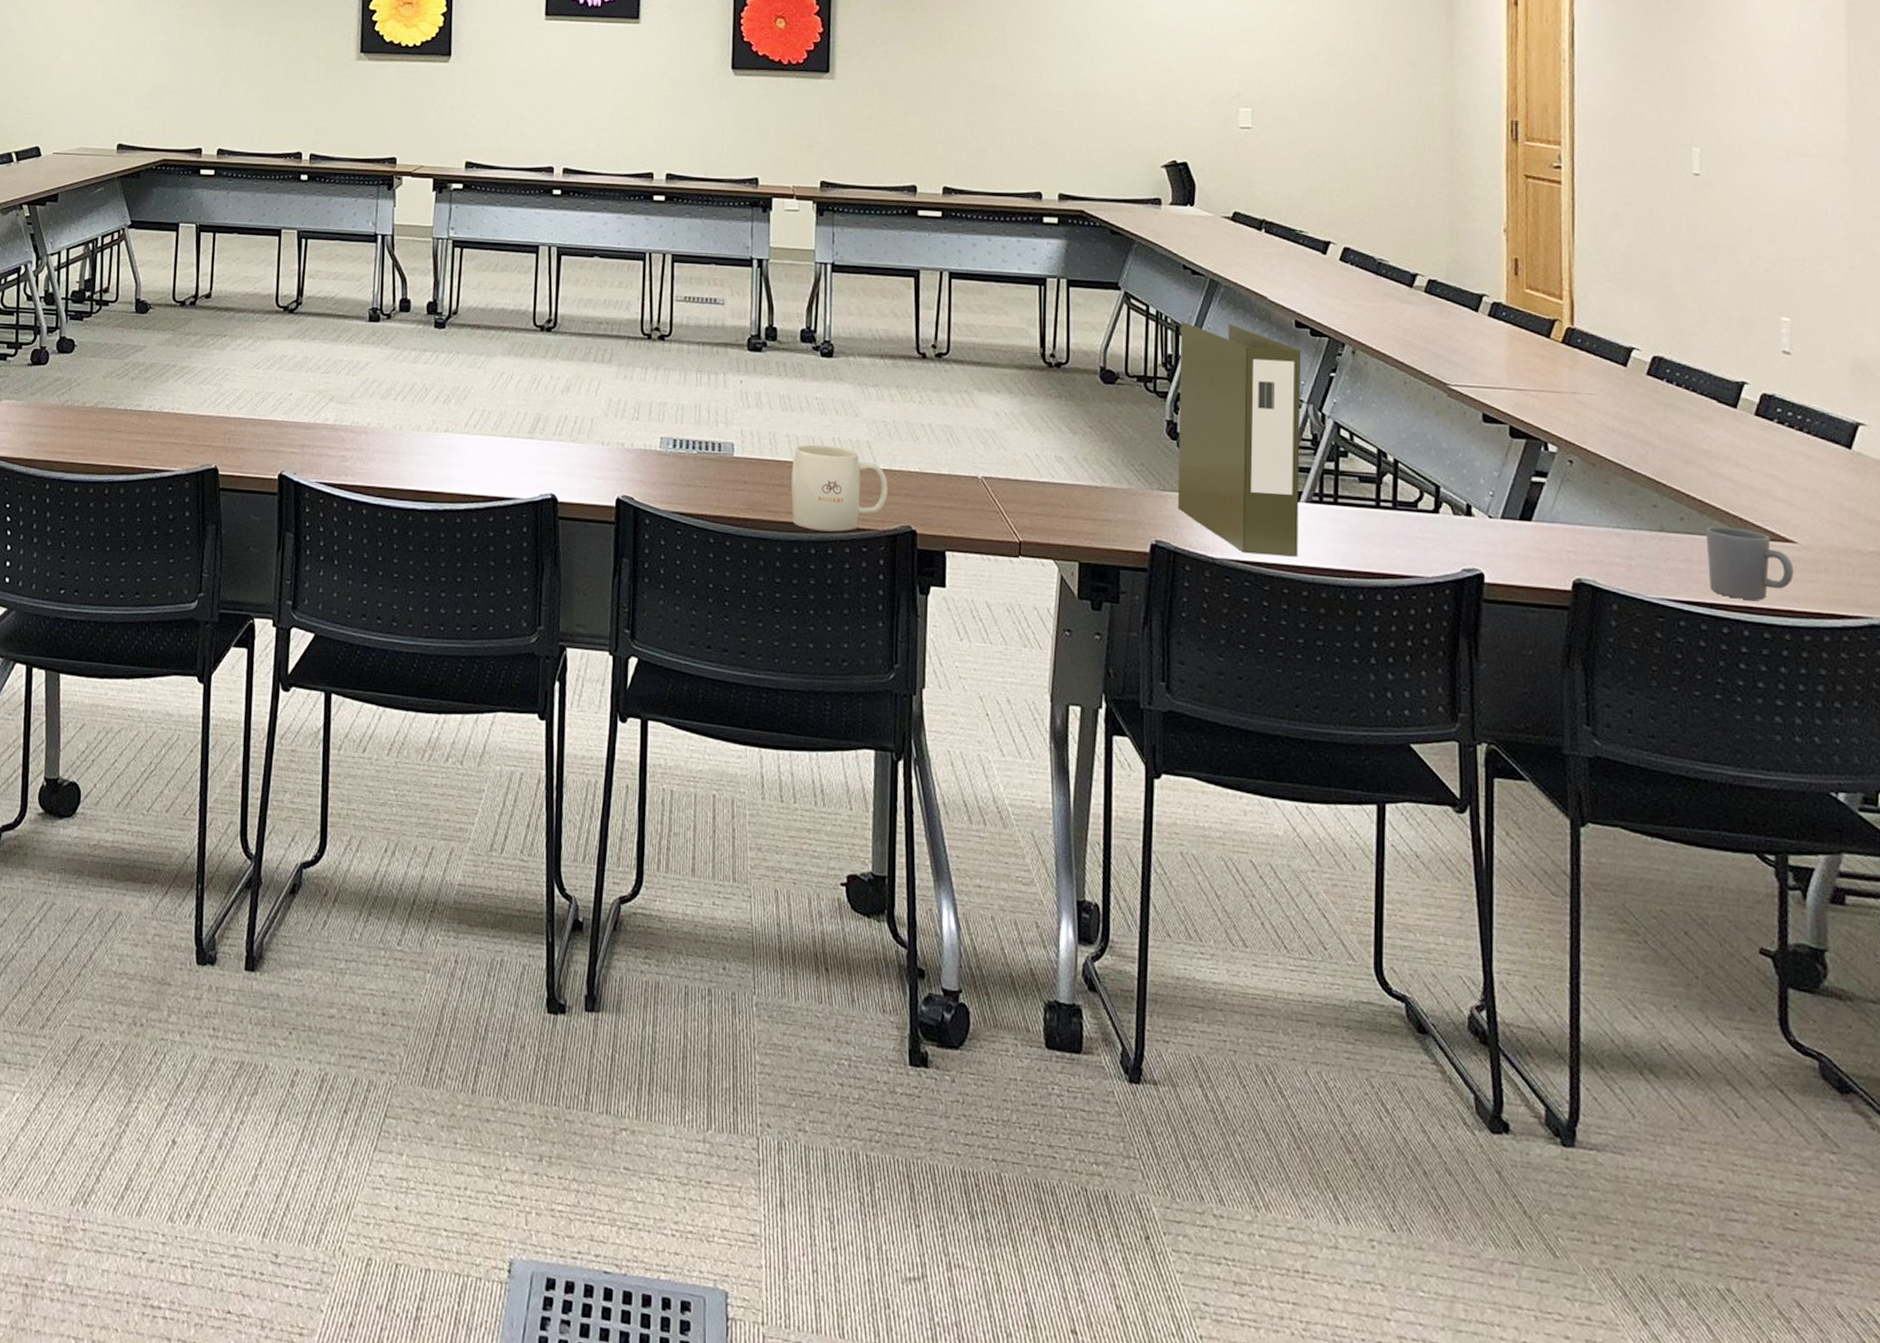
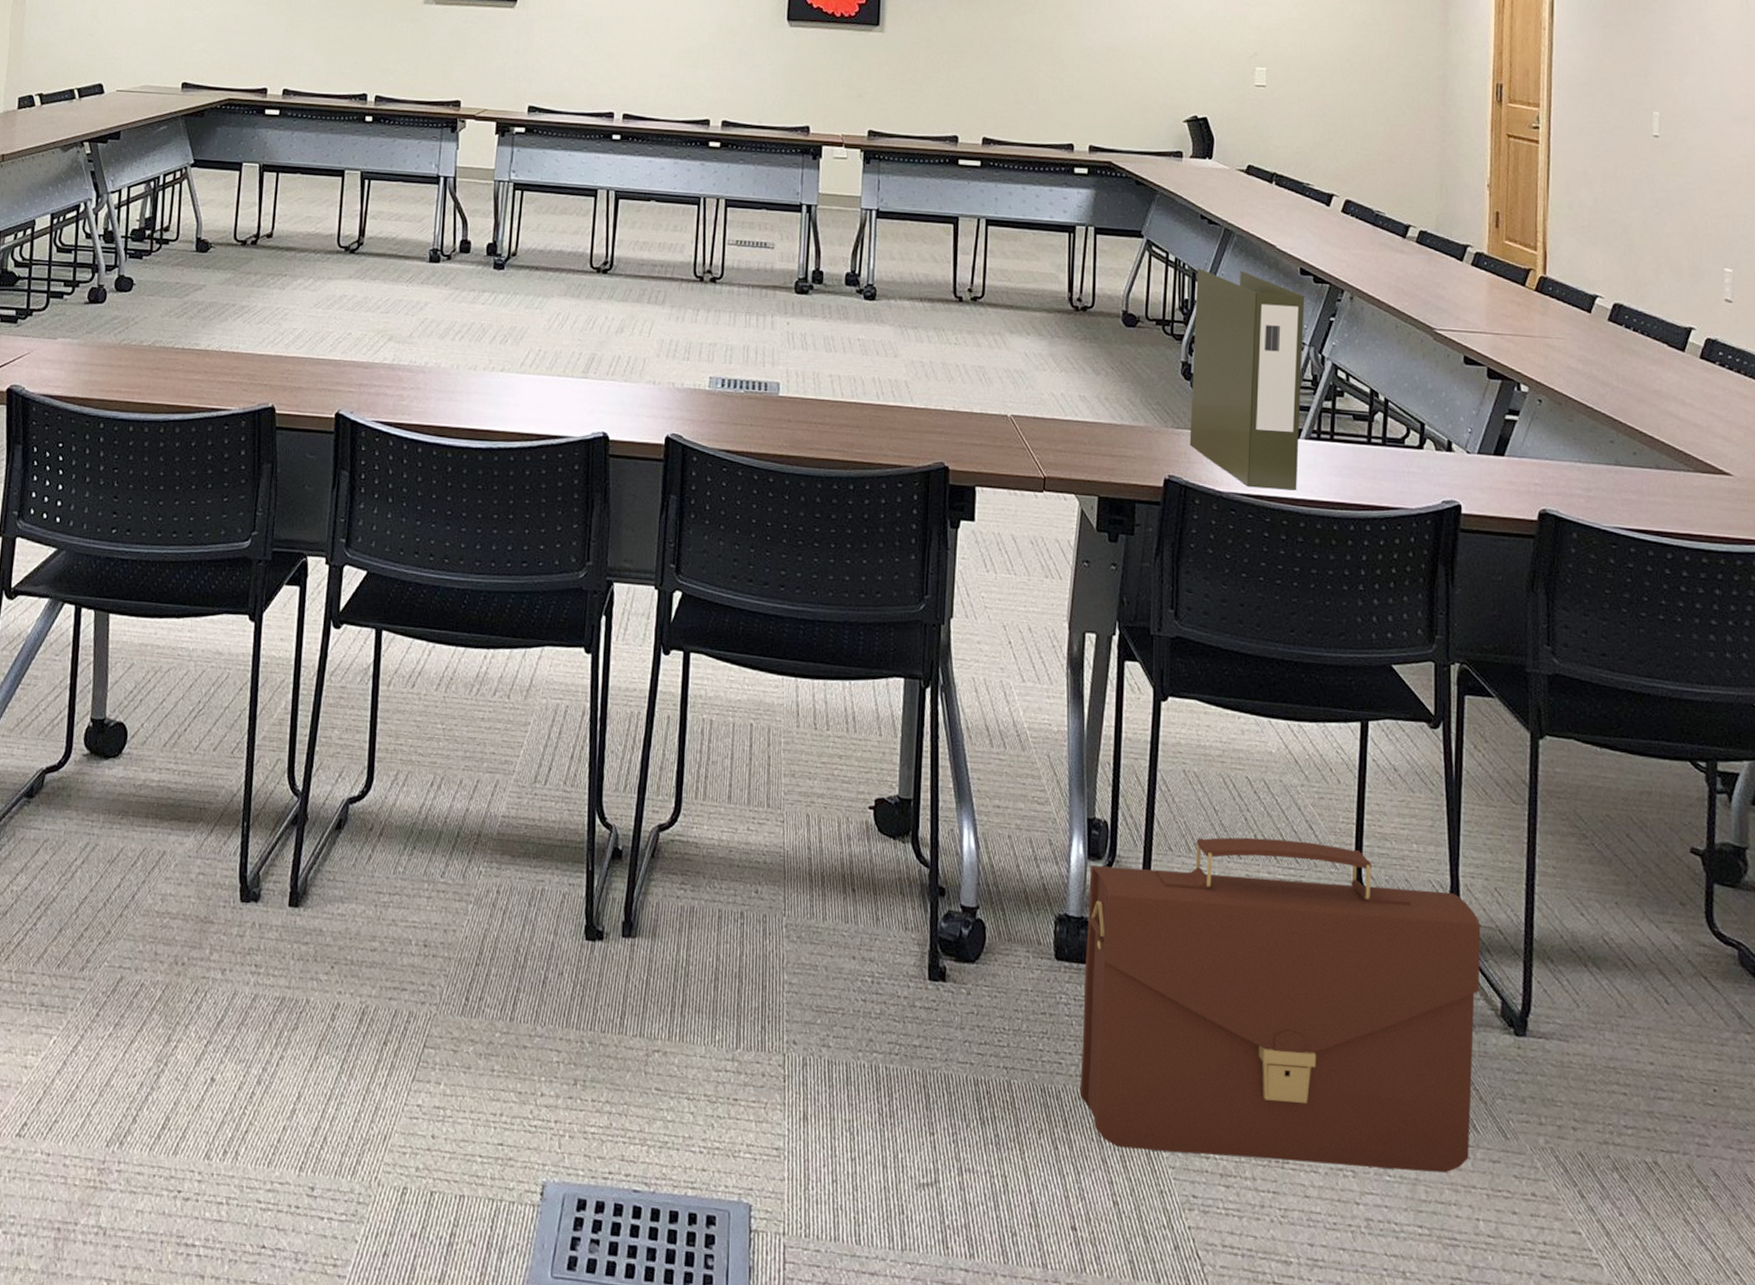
mug: present [791,444,889,533] -> none [832,384,924,470]
briefcase: none [1076,924,1520,1291] -> present [1079,837,1481,1173]
mug: present [1705,526,1794,600] -> none [1654,460,1729,528]

